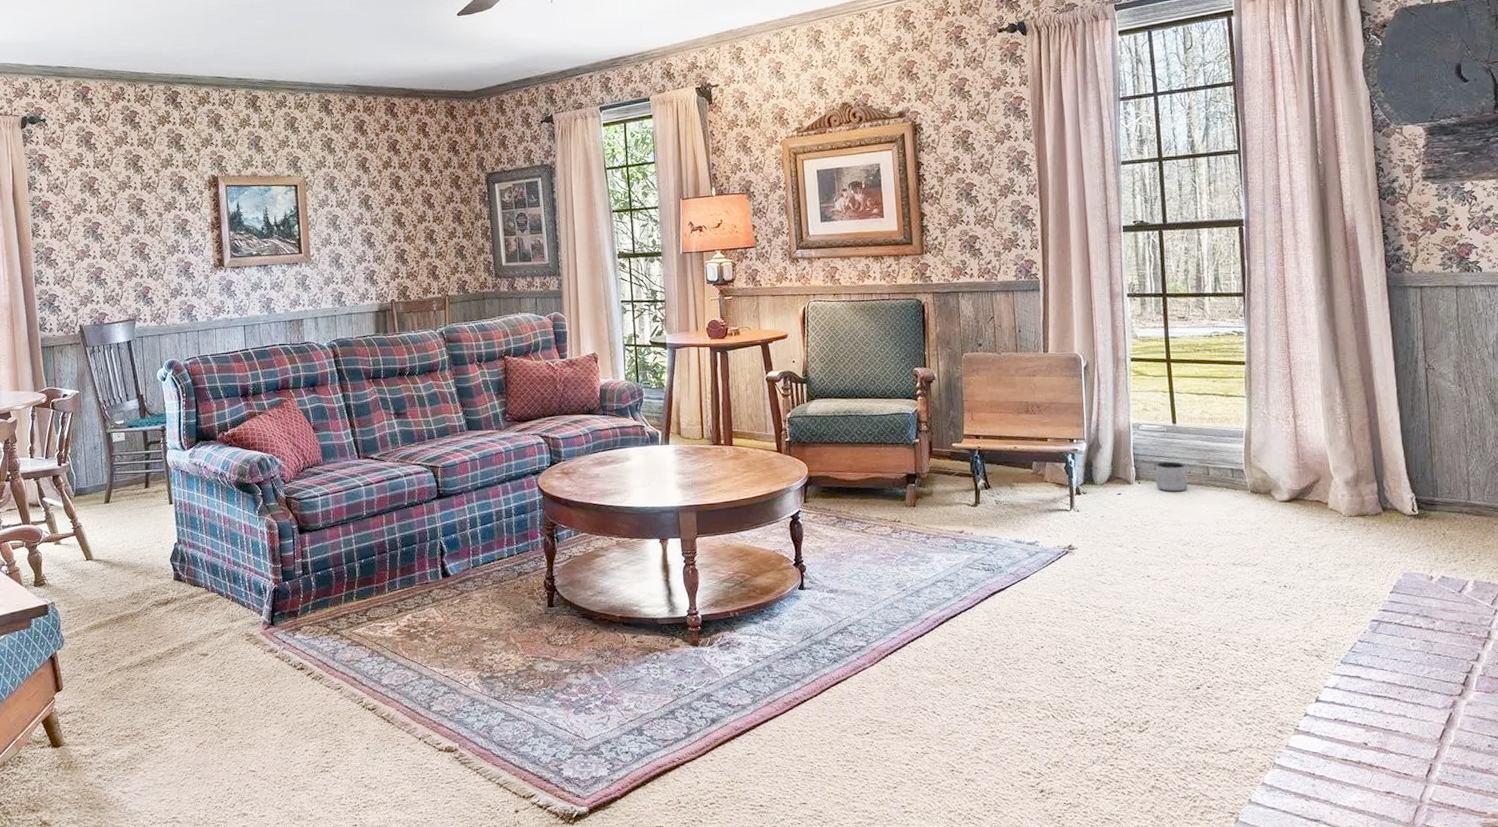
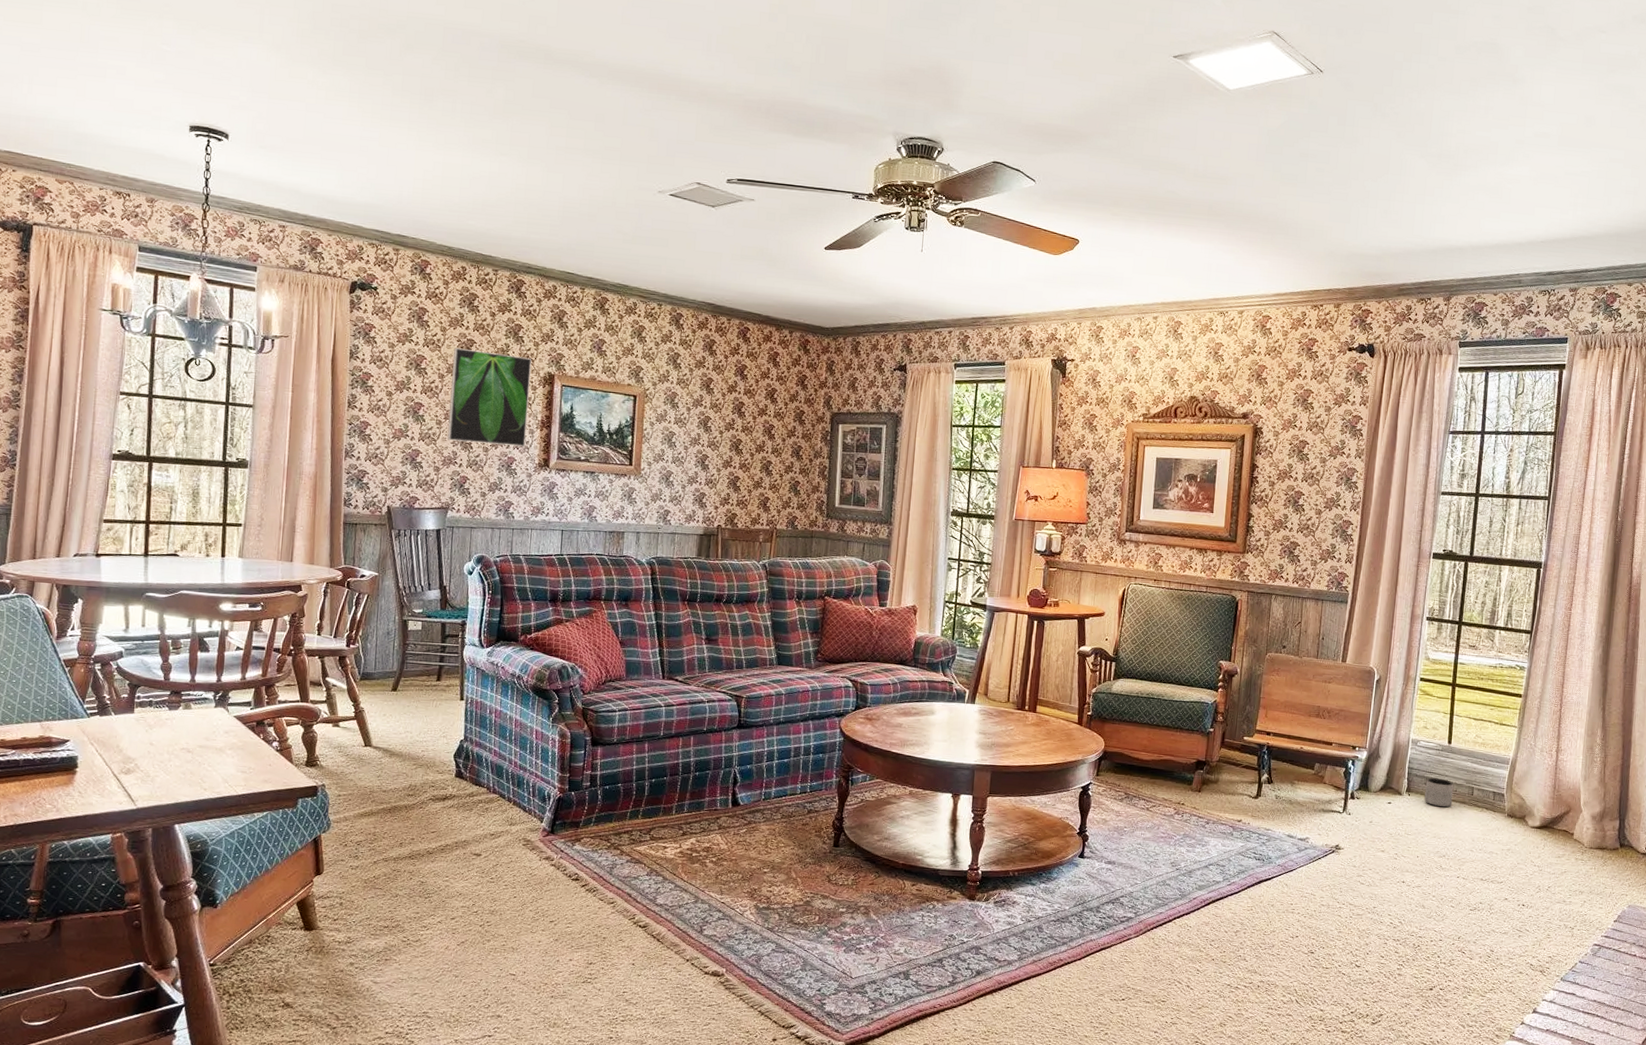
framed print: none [121,164,200,254] -> present [446,347,531,447]

